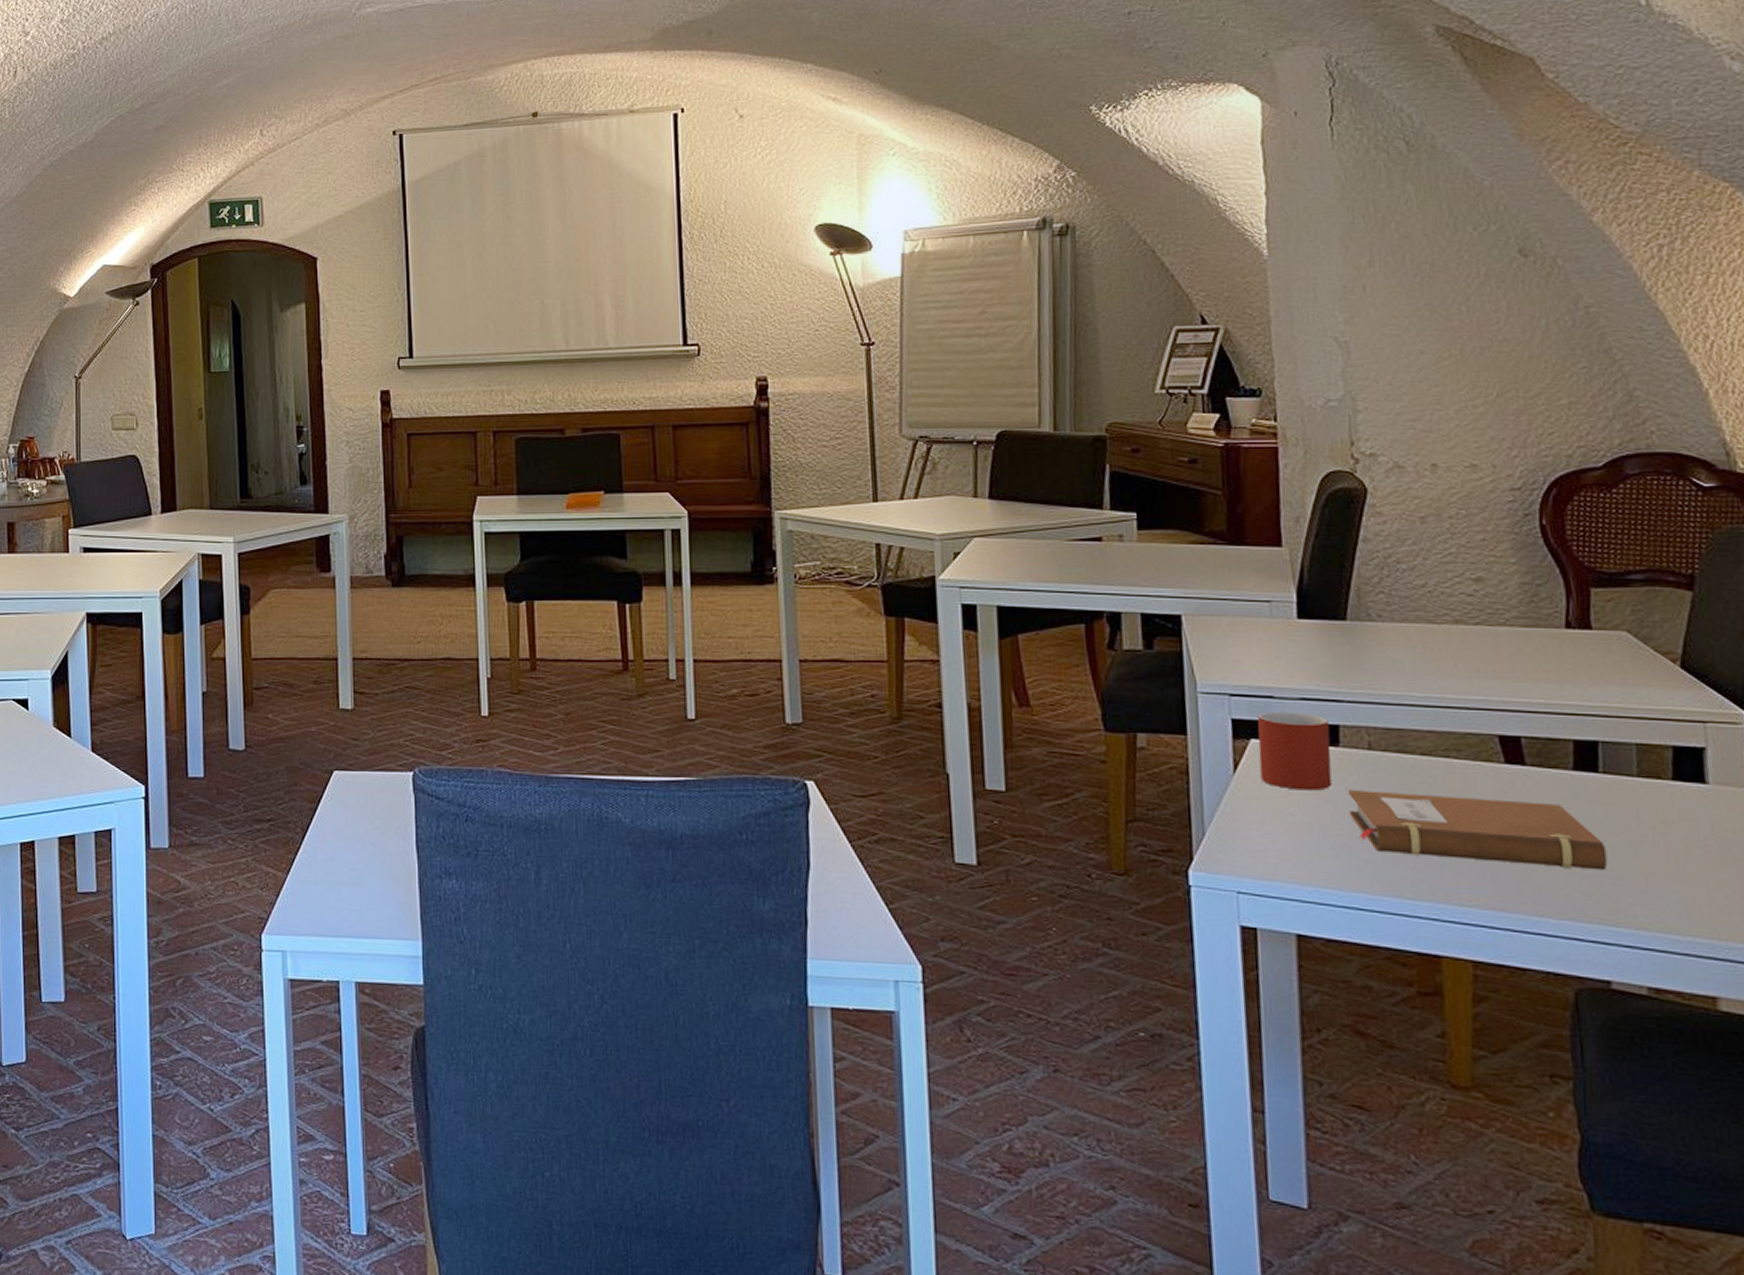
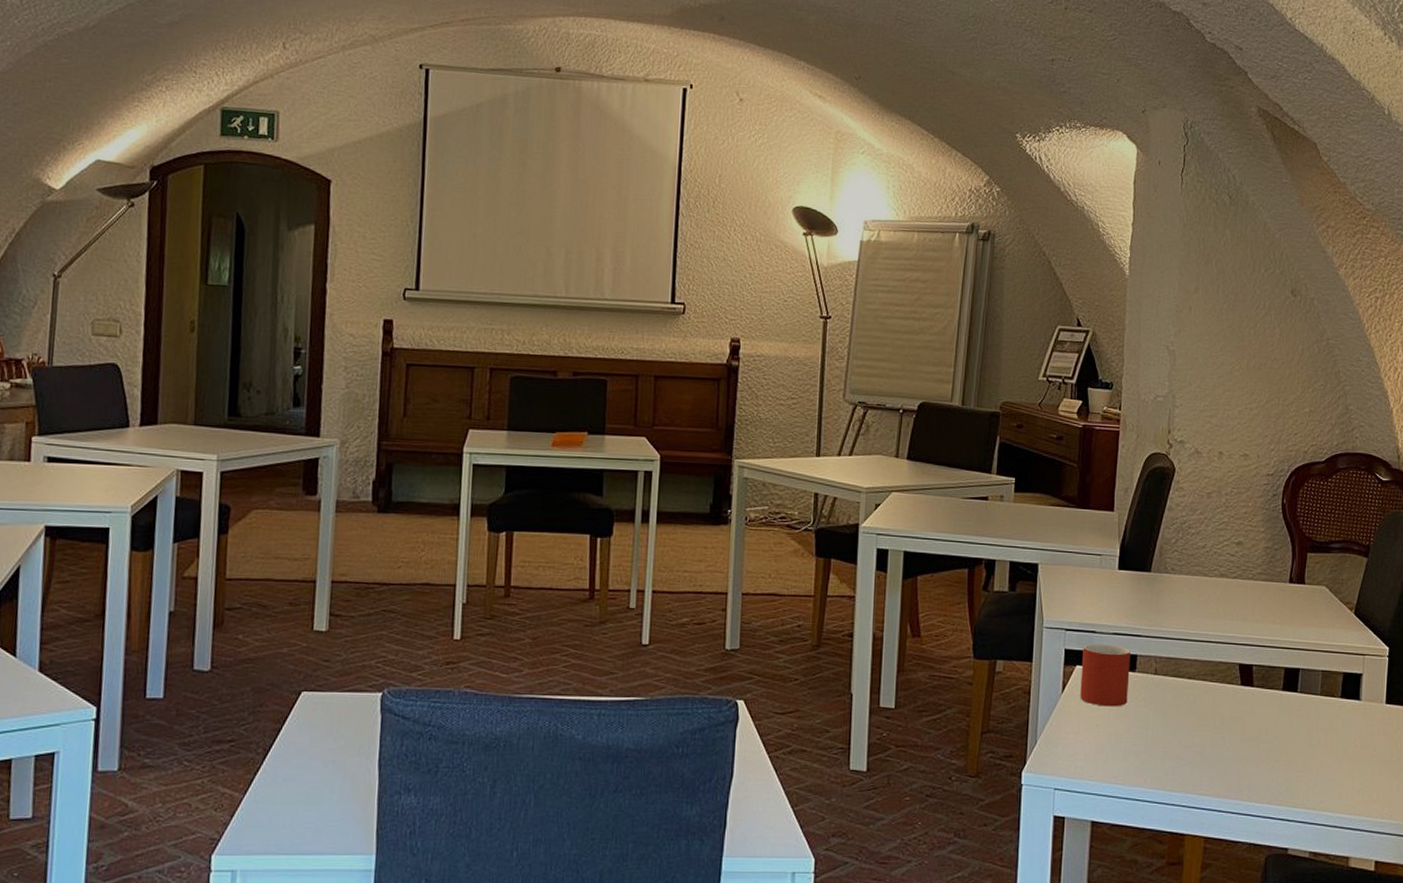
notebook: present [1347,790,1608,871] -> none [1137,706,1296,766]

